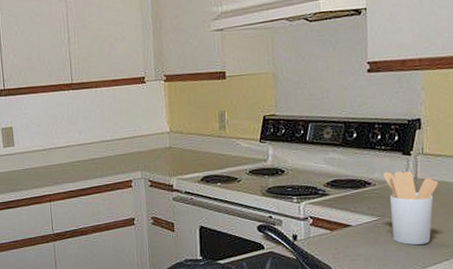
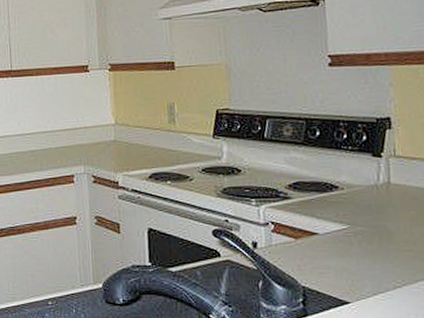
utensil holder: present [382,171,438,245] -> none [351,174,415,258]

